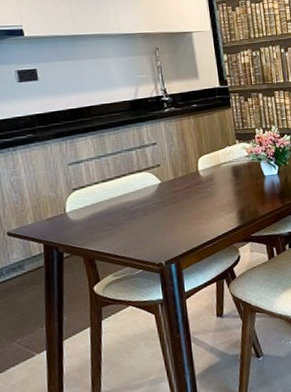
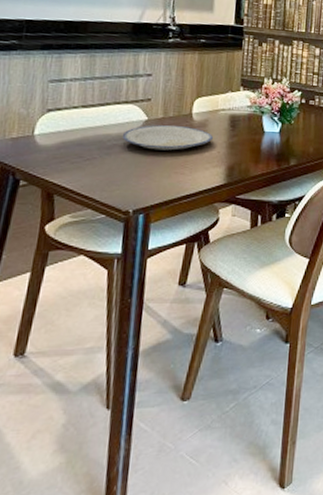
plate: none [142,183,221,208] -> present [122,124,213,151]

